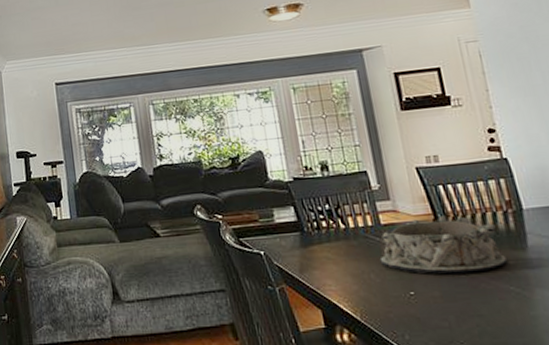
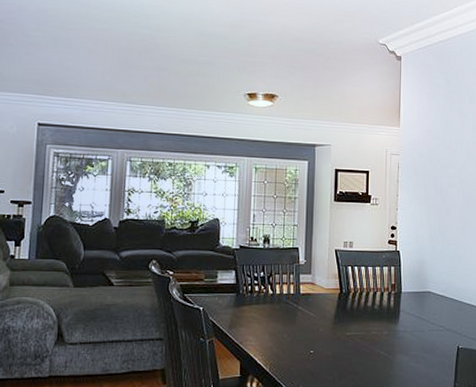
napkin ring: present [379,216,508,275] -> none [293,291,384,339]

